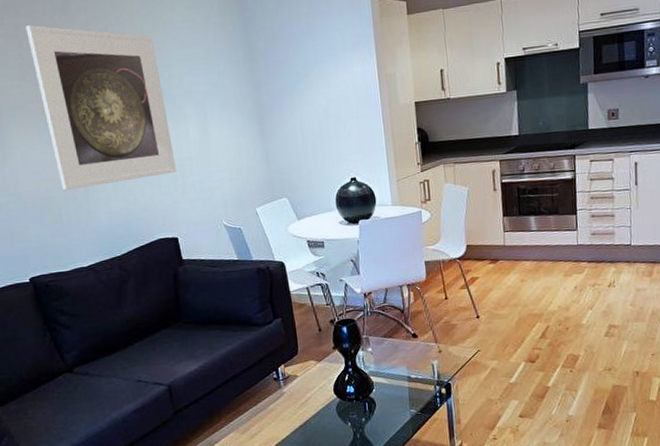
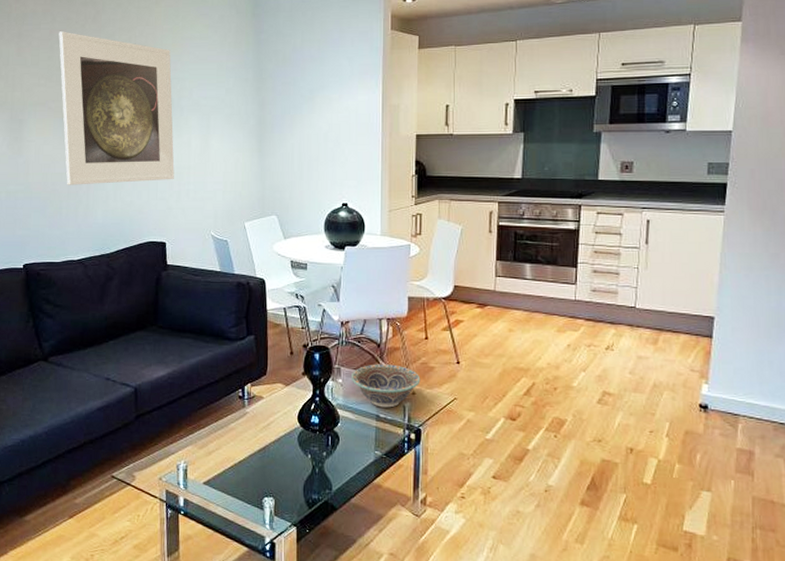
decorative bowl: none [379,327,445,369] -> present [350,364,421,408]

